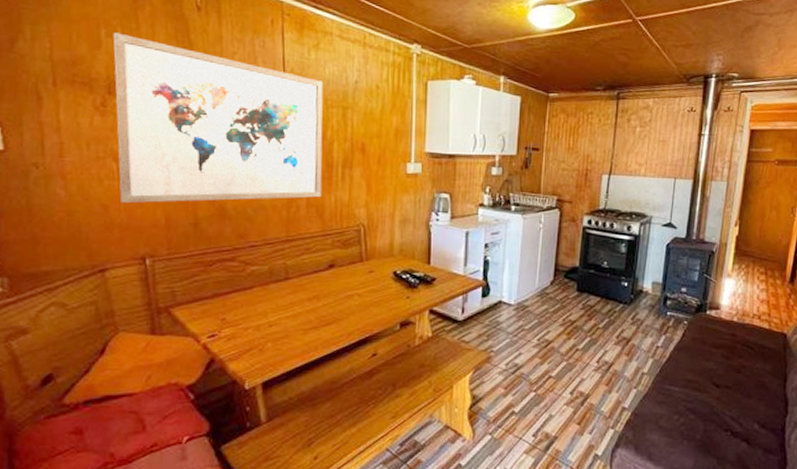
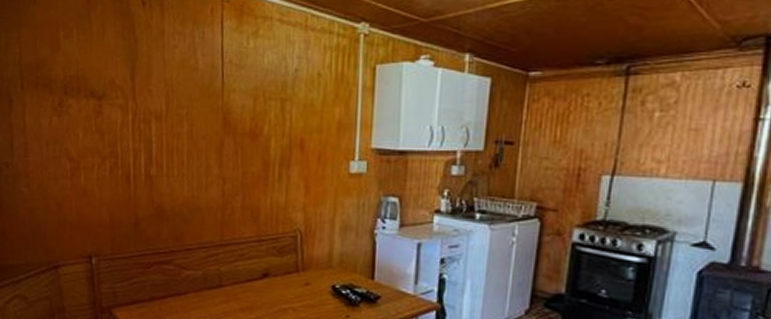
wall art: present [113,33,324,204] -> none [69,34,262,202]

